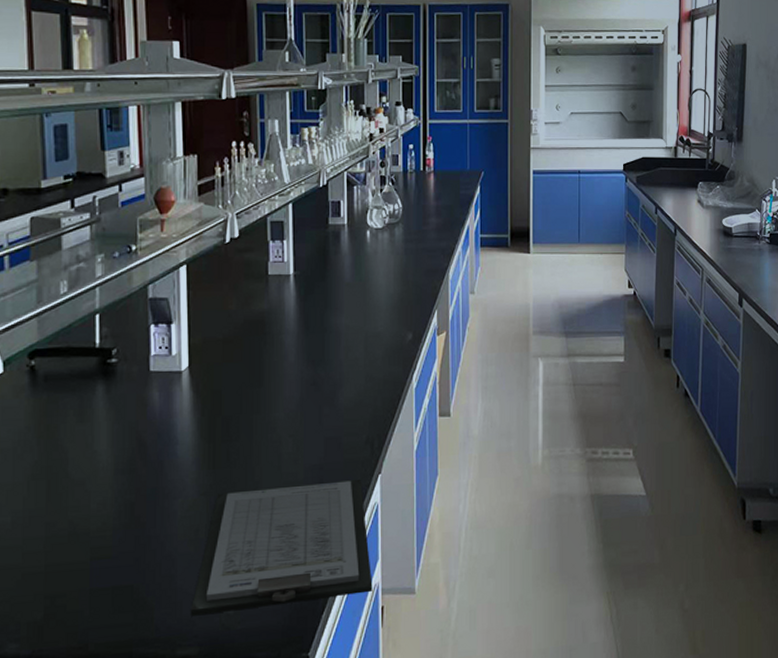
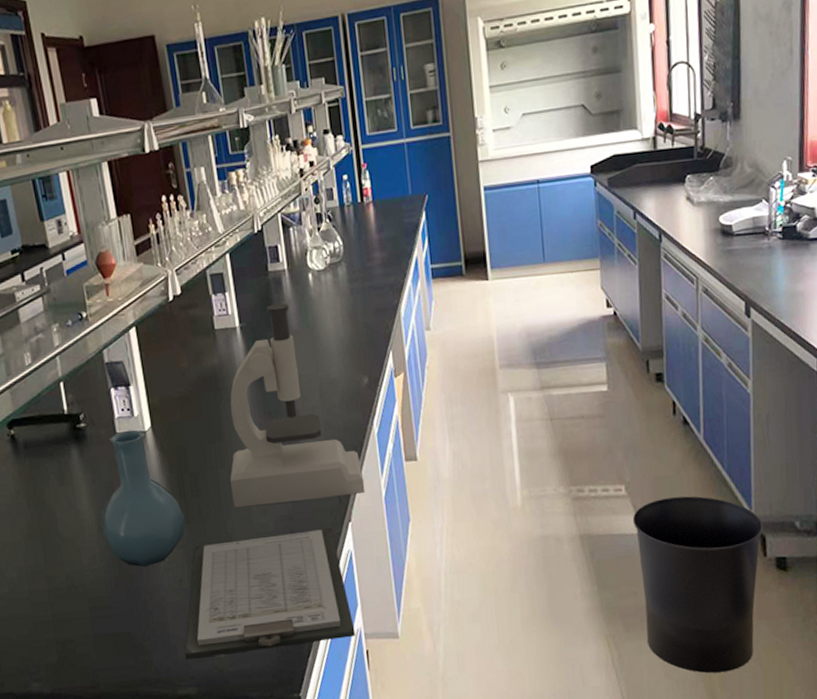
flask: none [116,368,211,515] -> present [100,429,186,567]
microscope: none [264,256,398,456] -> present [230,303,365,508]
waste bin: none [637,461,744,629] -> present [632,496,764,673]

